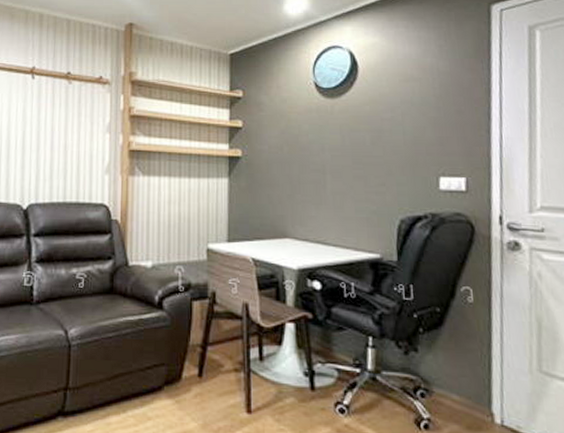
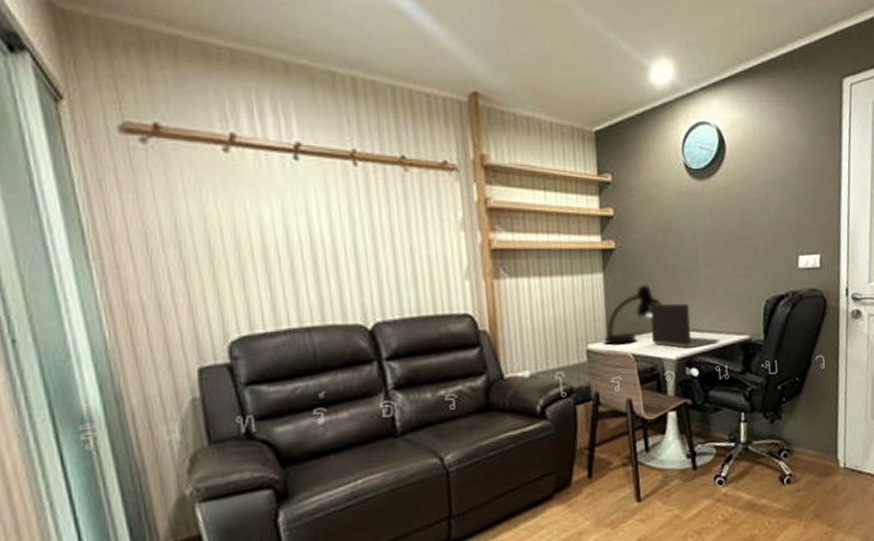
desk lamp: none [224,191,286,248] -> present [604,283,663,346]
laptop computer: none [273,212,347,261] -> present [650,303,720,349]

